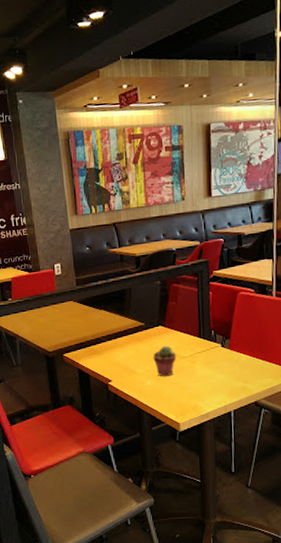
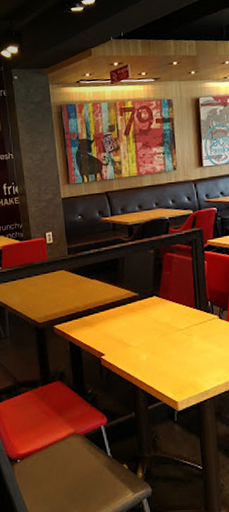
potted succulent: present [153,346,176,377] -> none [147,317,172,351]

